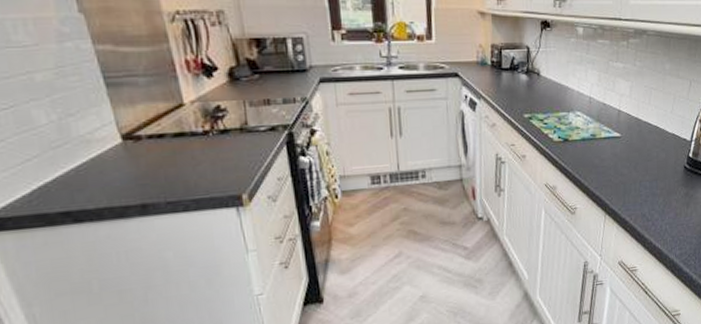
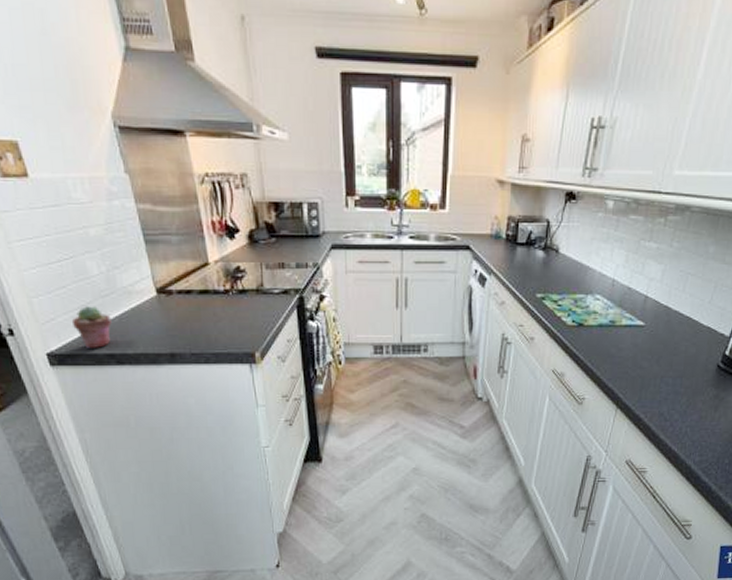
potted succulent: none [12,159,66,208] -> present [71,306,112,348]

